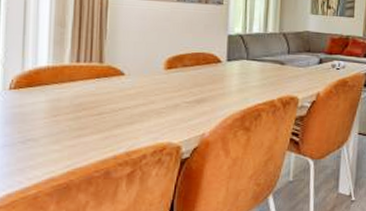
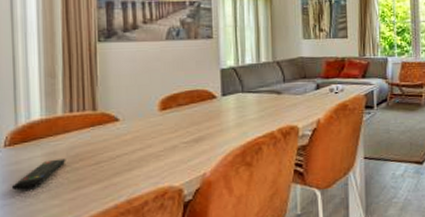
remote control: none [13,106,70,133] -> present [11,158,66,191]

